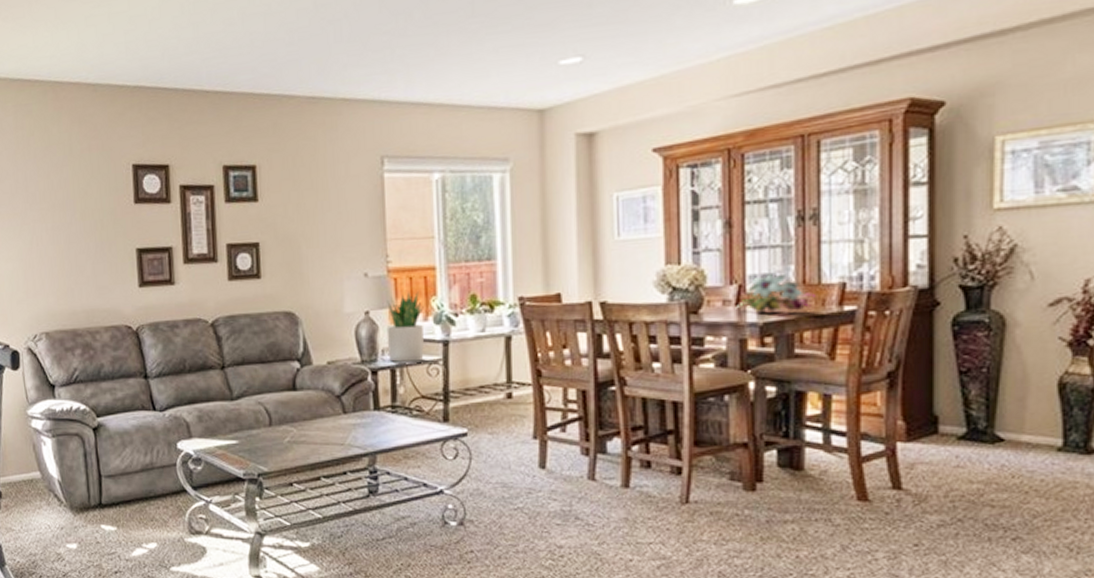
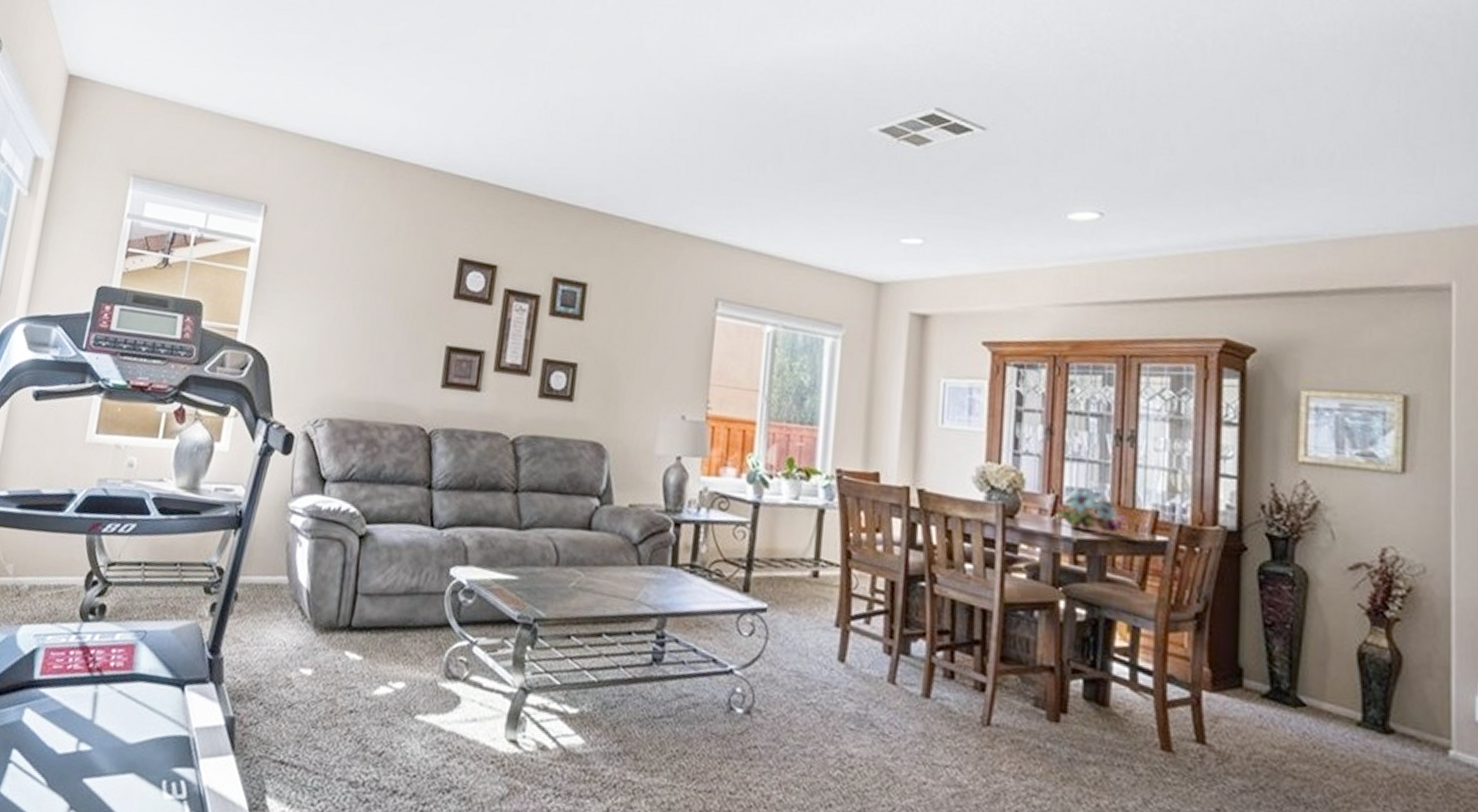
planter: present [386,291,424,362] -> none [695,442,739,520]

